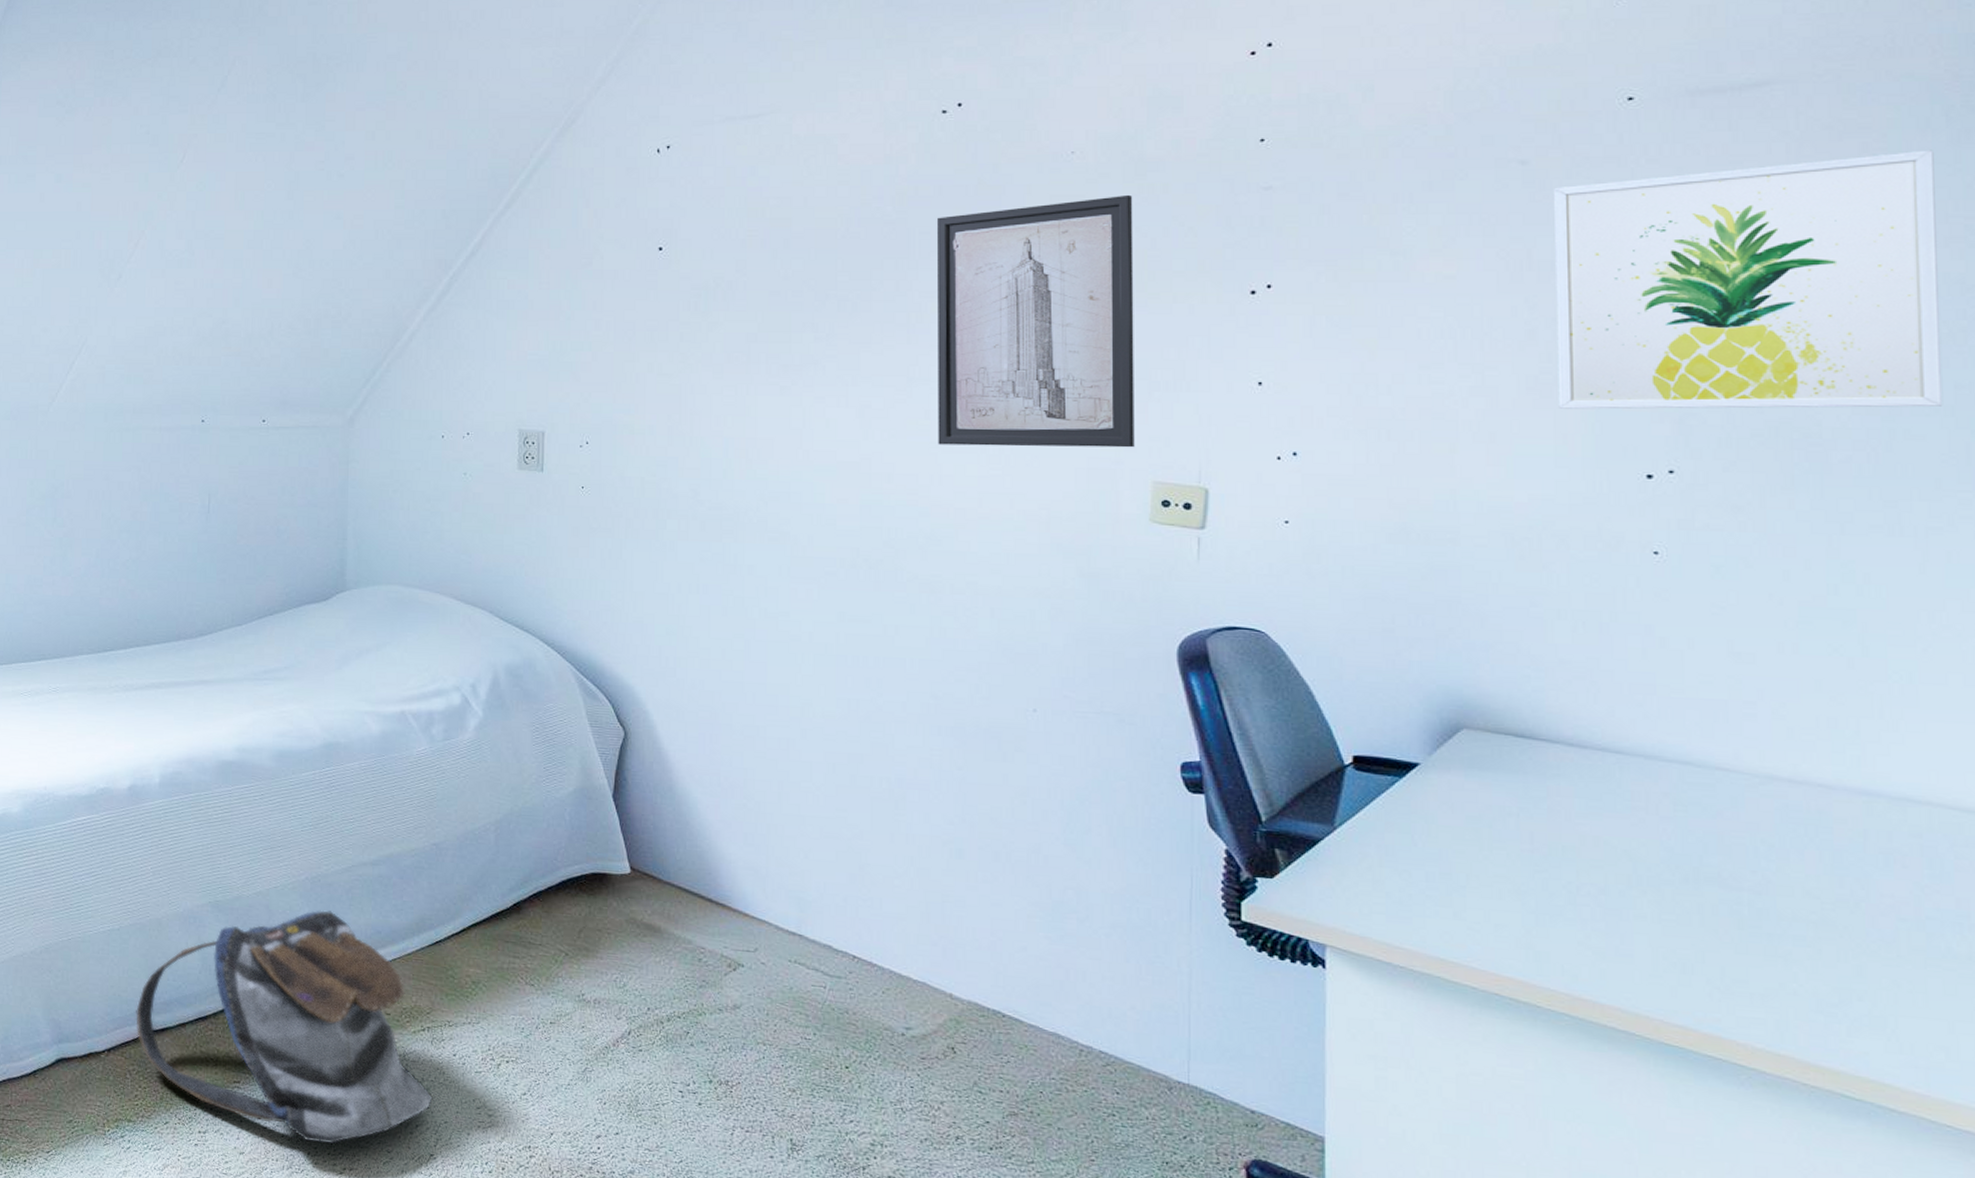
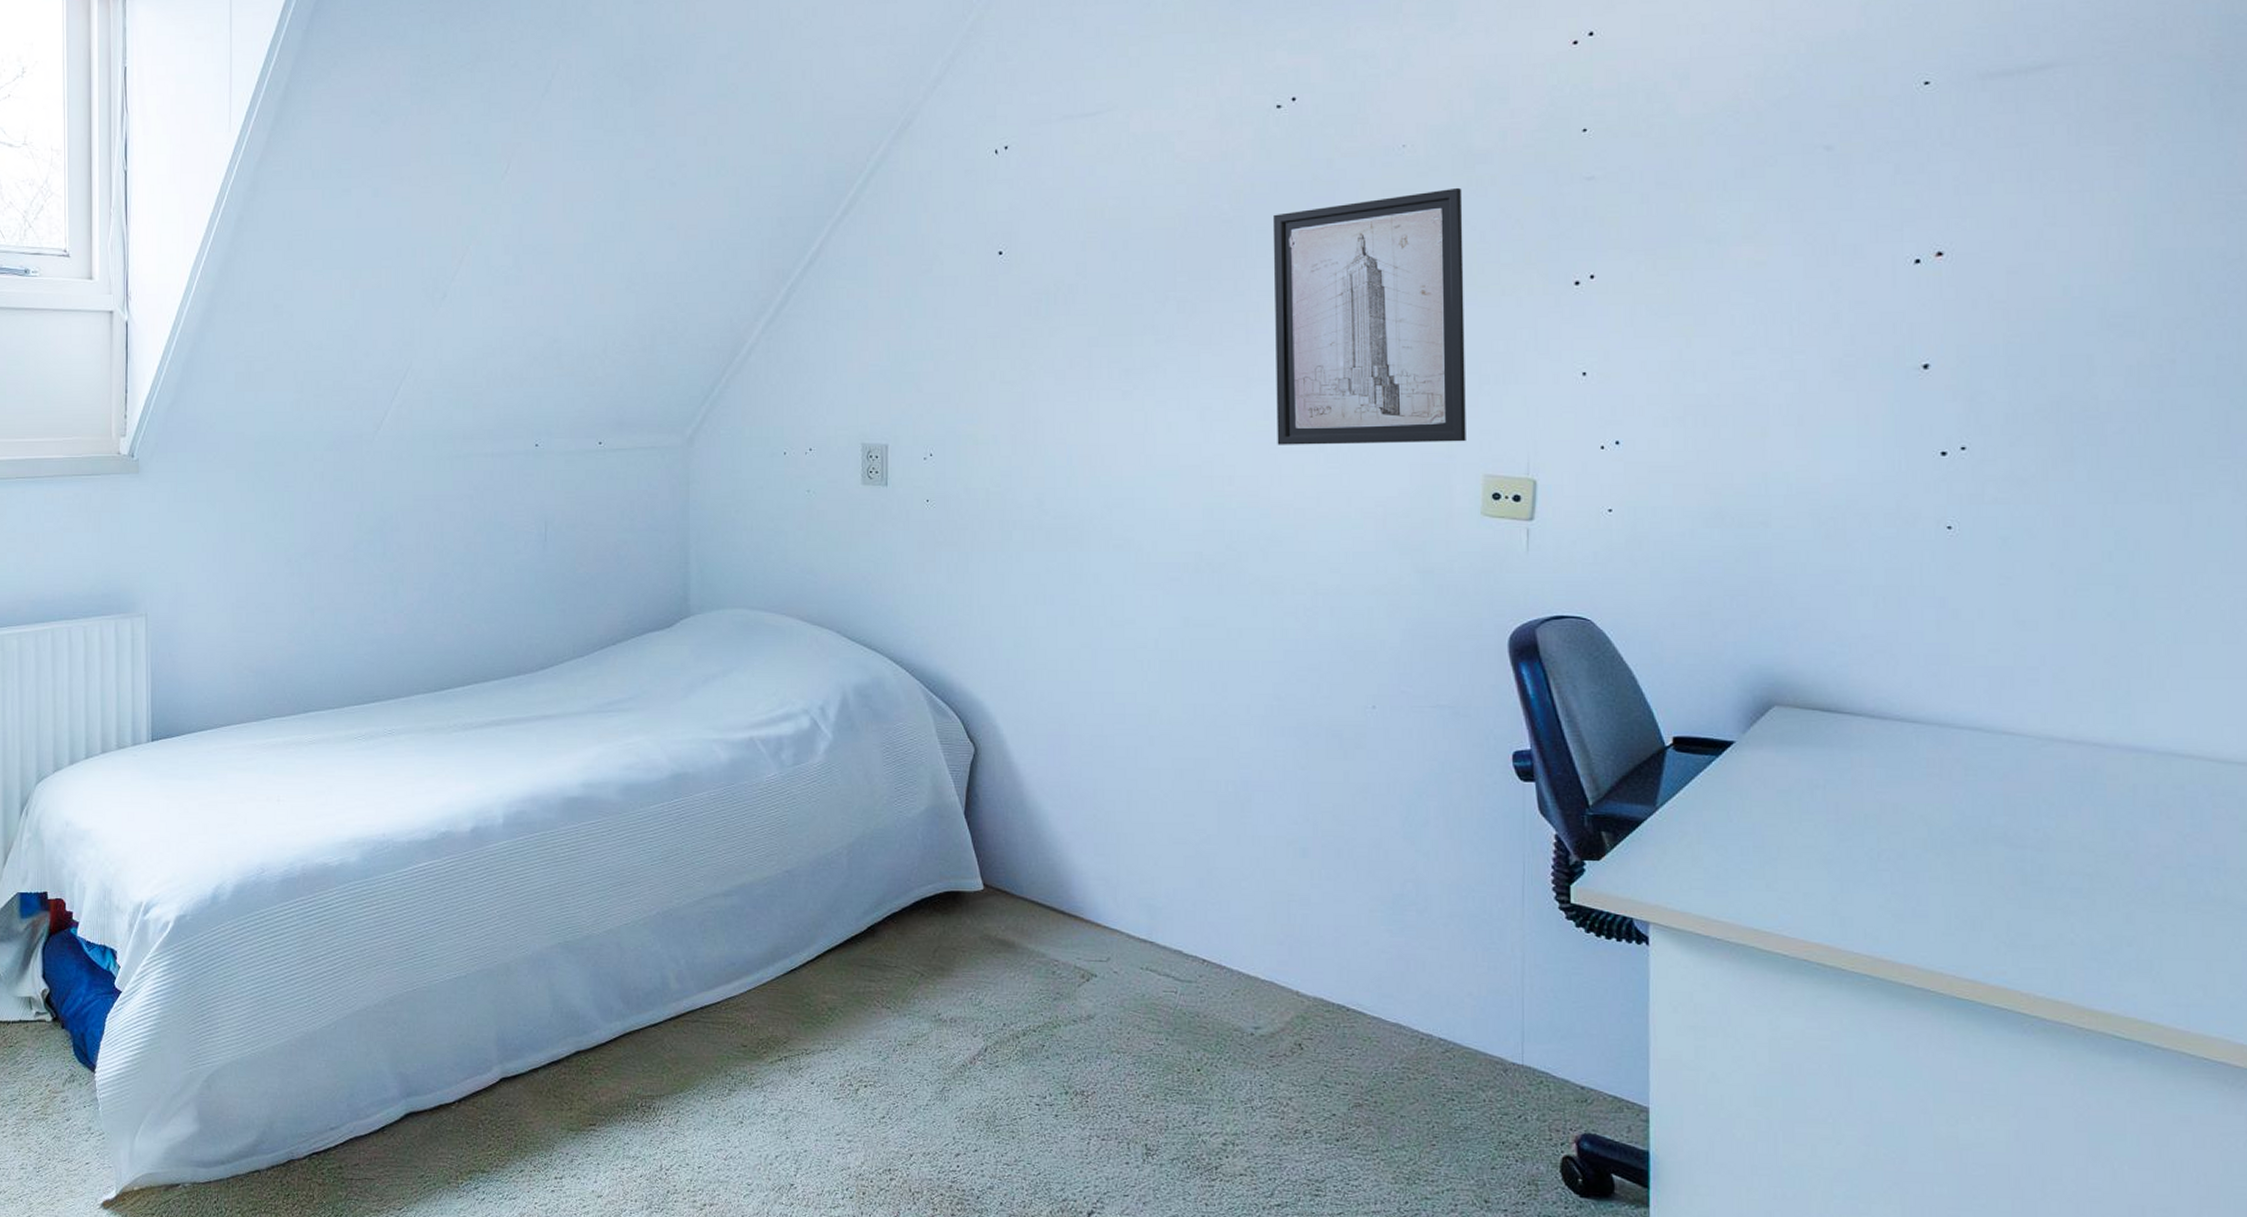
backpack: present [136,910,433,1144] -> none [486,945,792,1180]
wall art: present [1554,150,1943,409] -> none [1857,128,2206,390]

